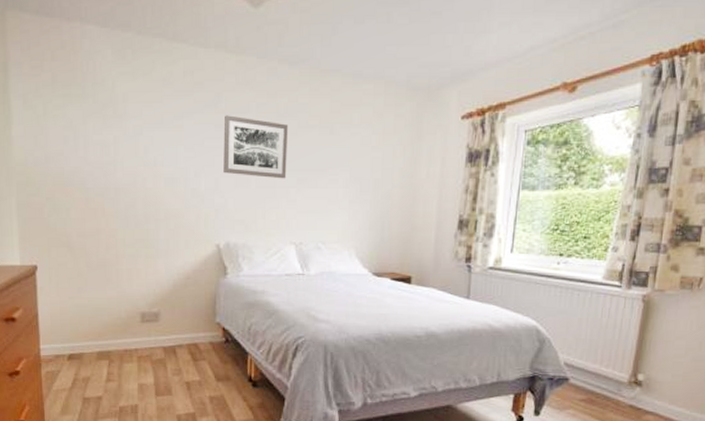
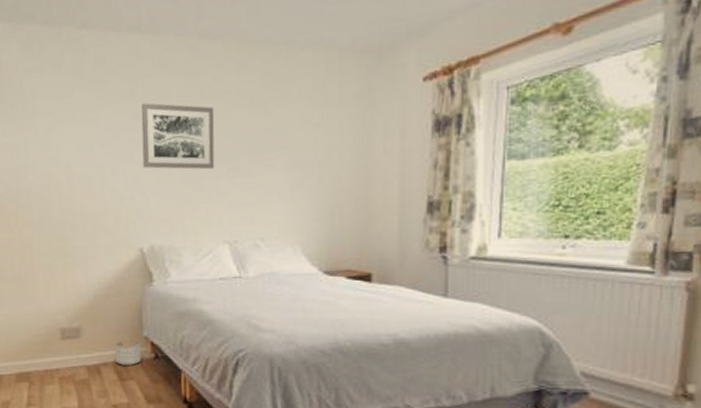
planter: none [190,324,213,348] -> present [115,339,142,365]

